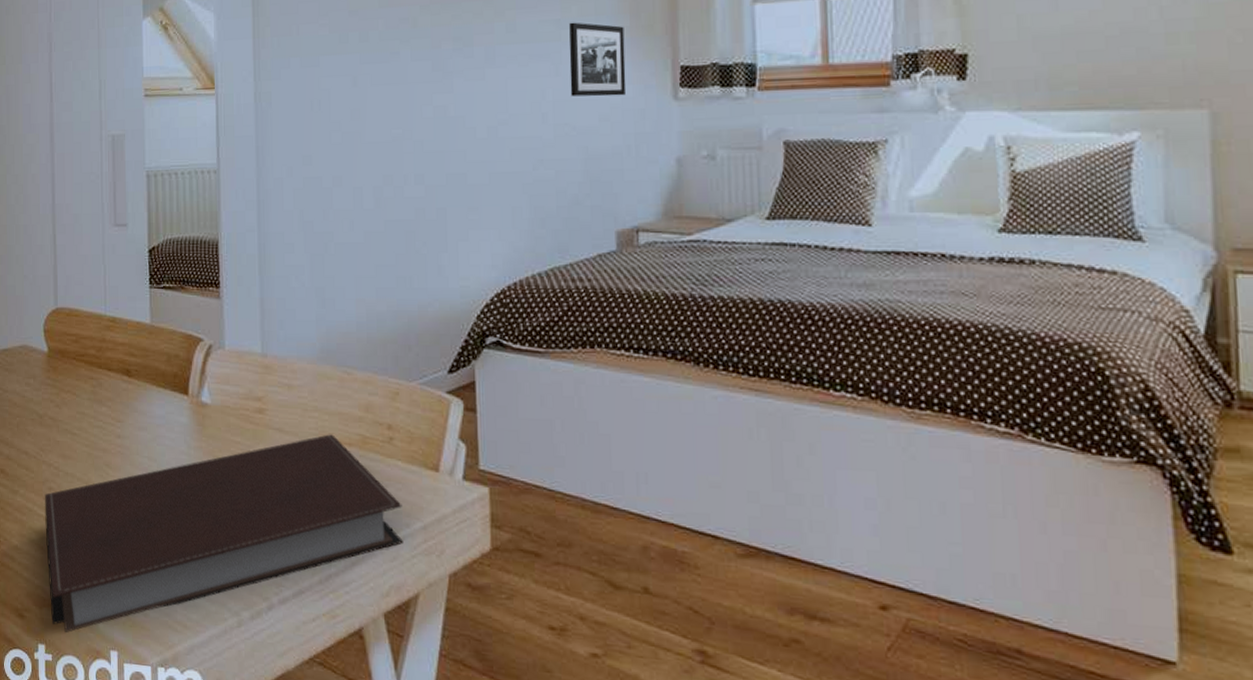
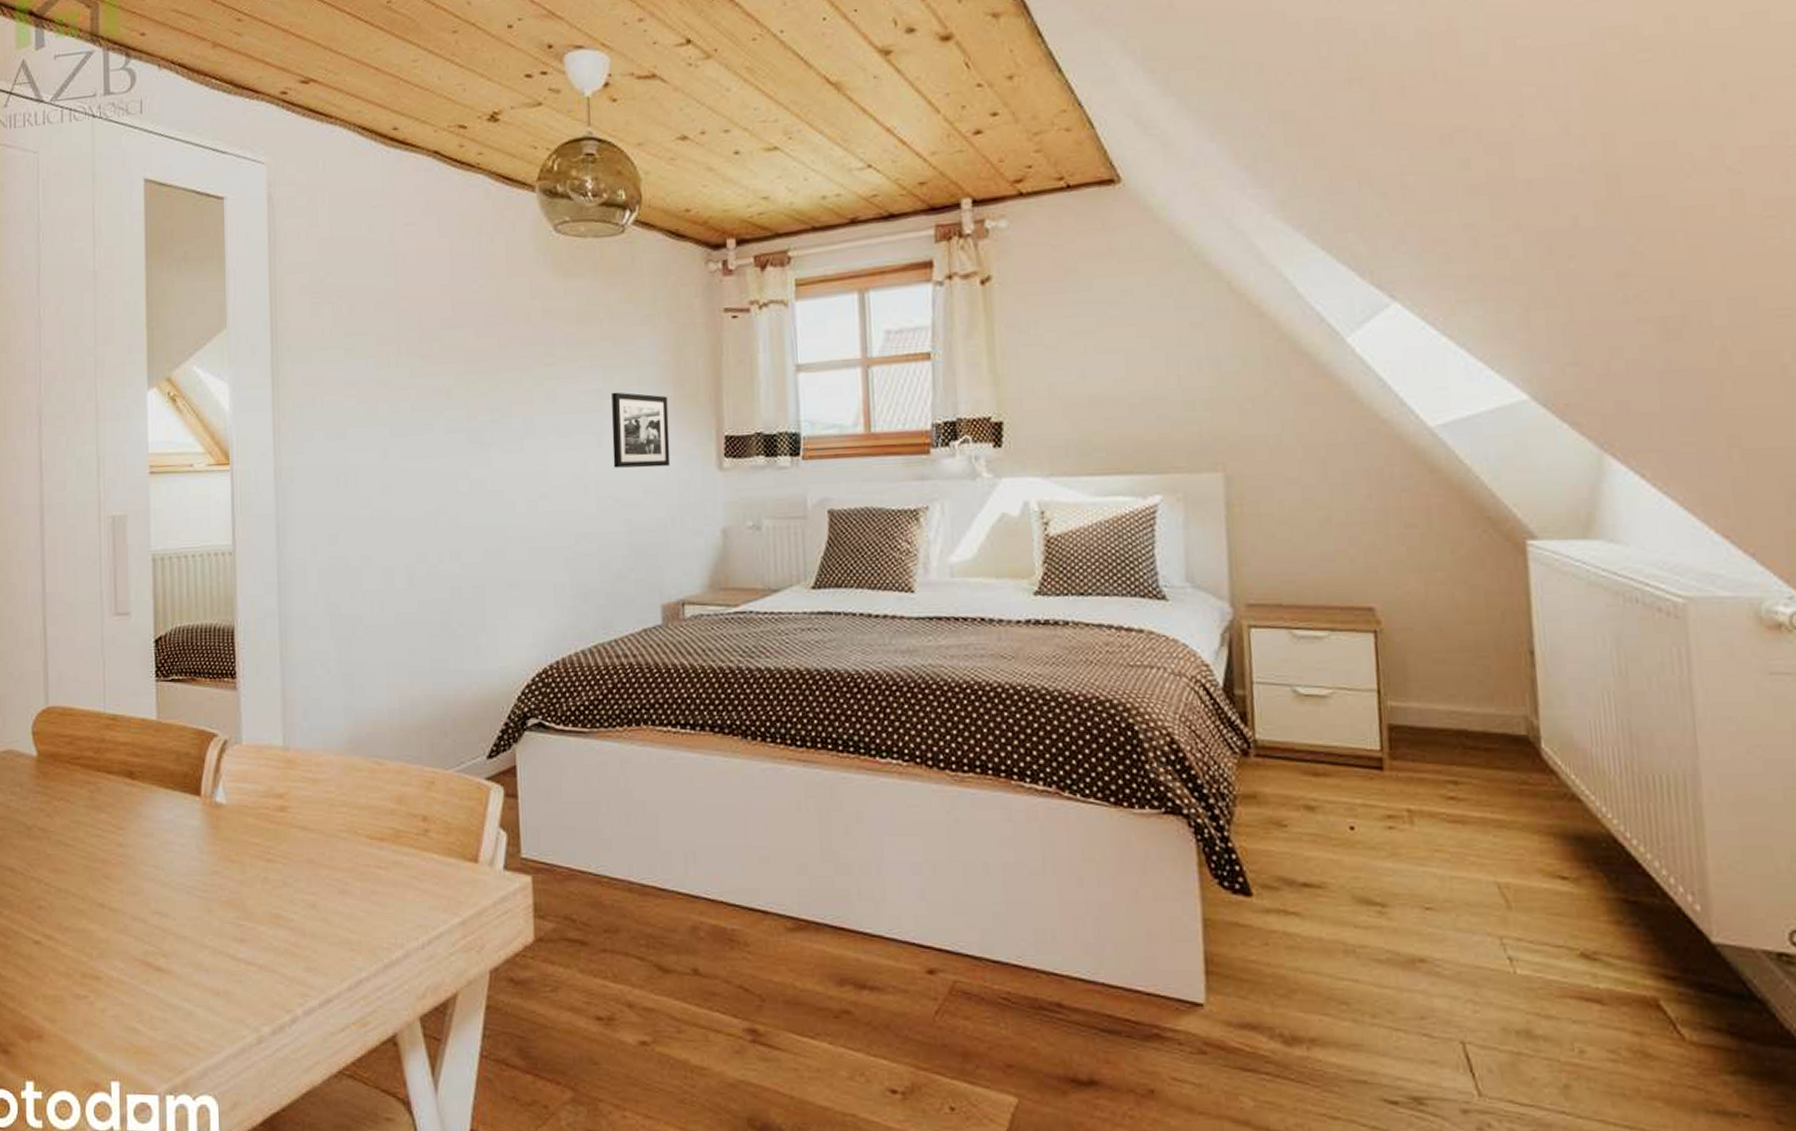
notebook: present [45,434,403,633] -> none [34,829,440,1066]

